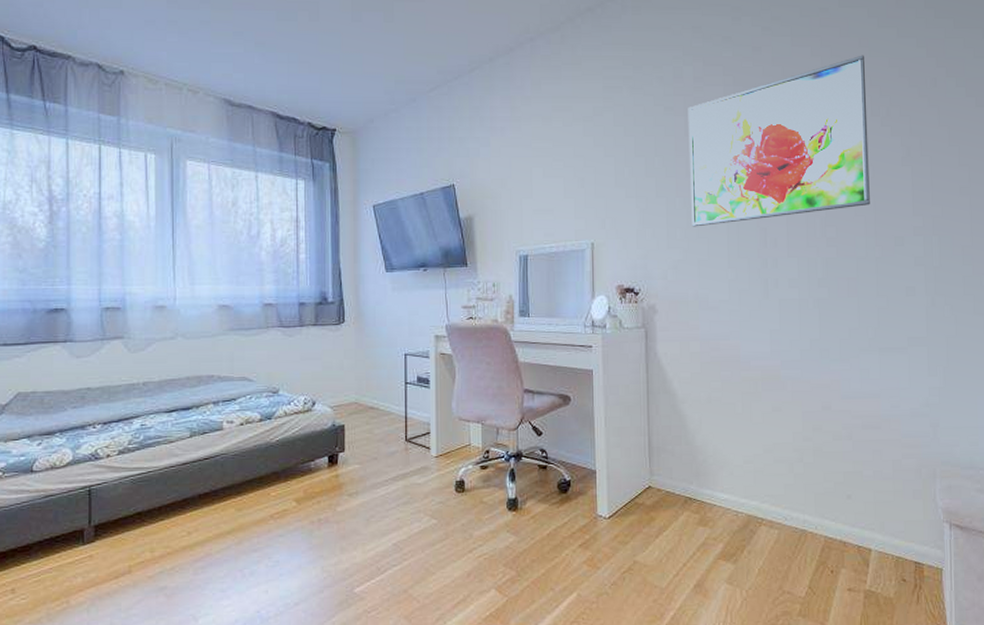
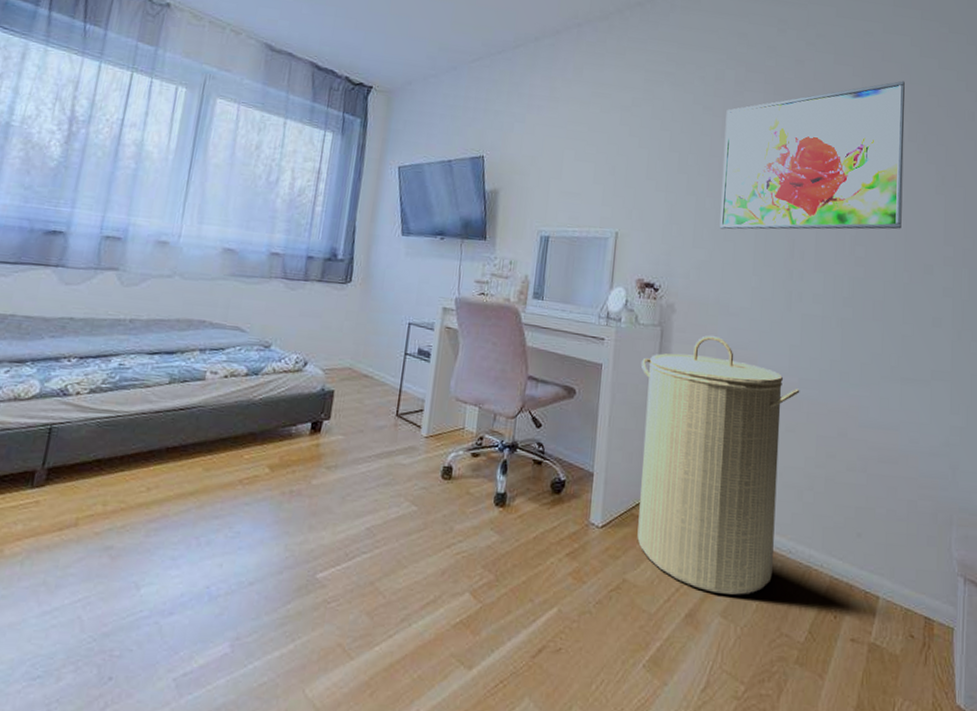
laundry hamper: none [629,330,783,564] -> present [637,335,800,595]

